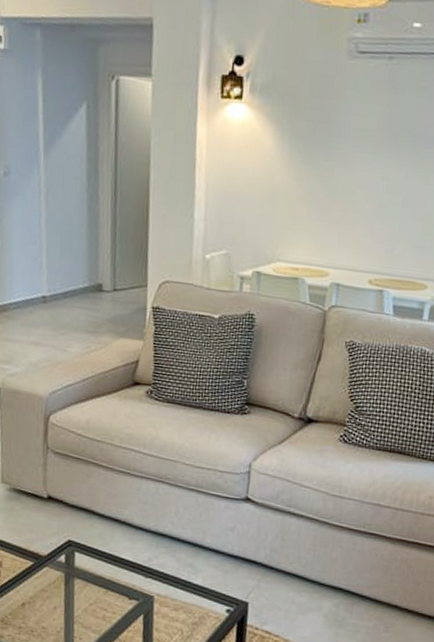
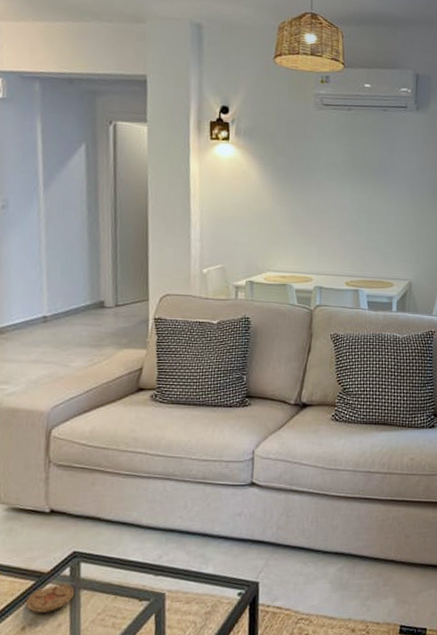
coaster: none [25,568,68,594] -> present [26,583,74,613]

